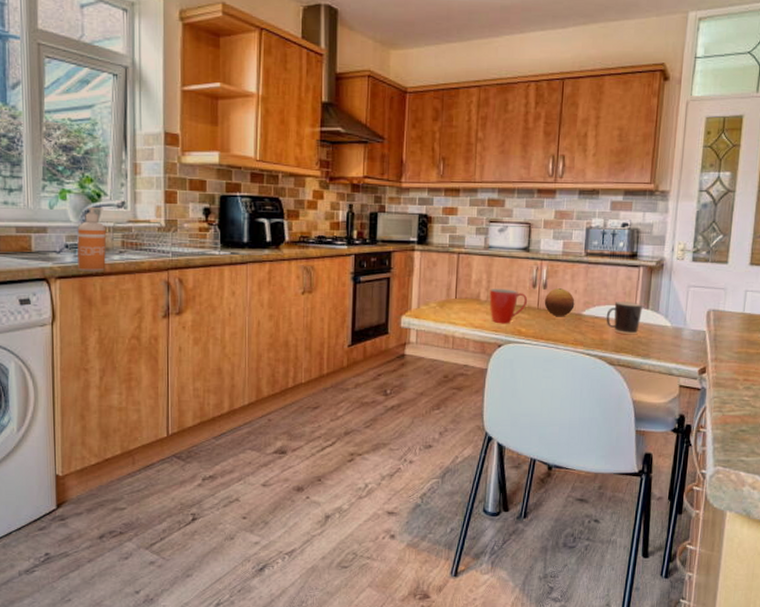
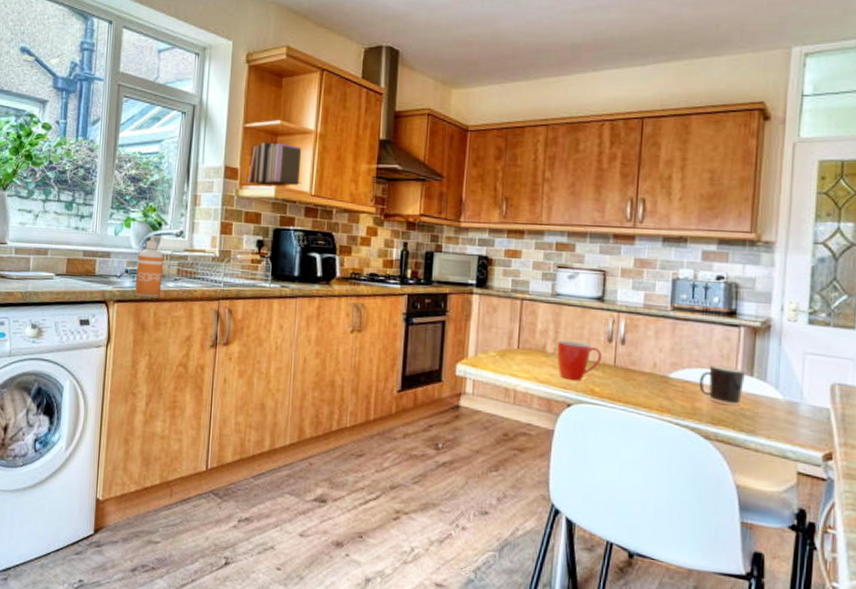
books: none [189,106,244,152] -> present [247,142,302,186]
fruit: present [544,288,575,317] -> none [622,345,660,378]

